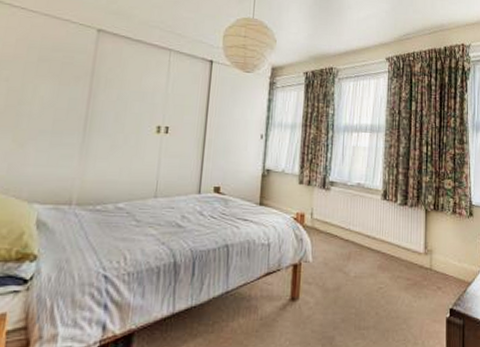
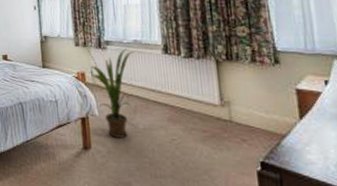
house plant: none [306,182,356,287] -> present [82,43,134,138]

